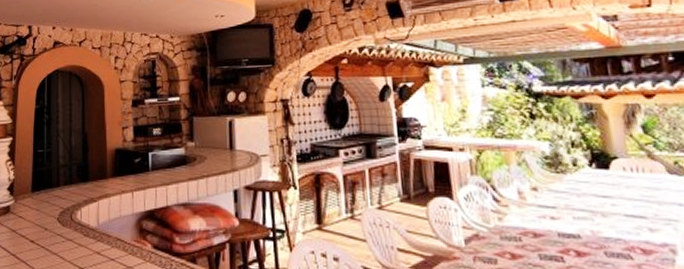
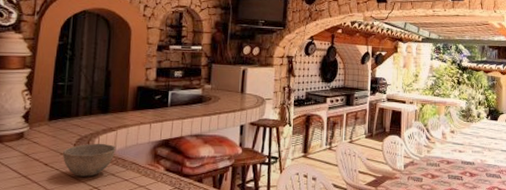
bowl: none [46,216,100,255] -> present [62,143,116,177]

